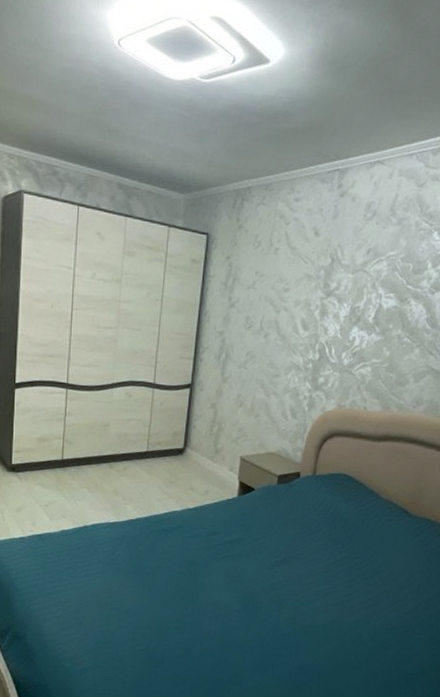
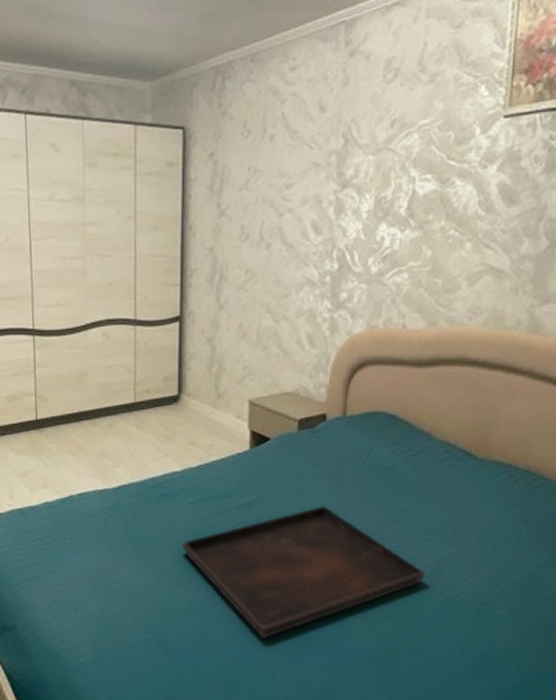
serving tray: none [176,545,367,654] -> present [182,505,426,639]

